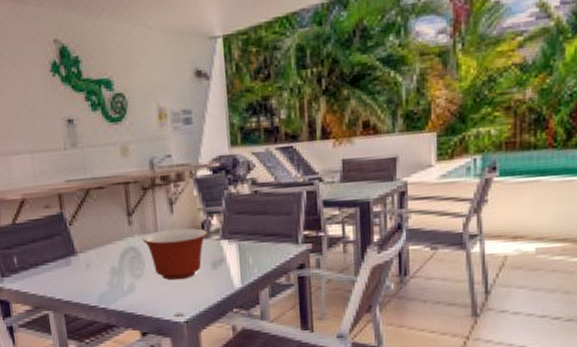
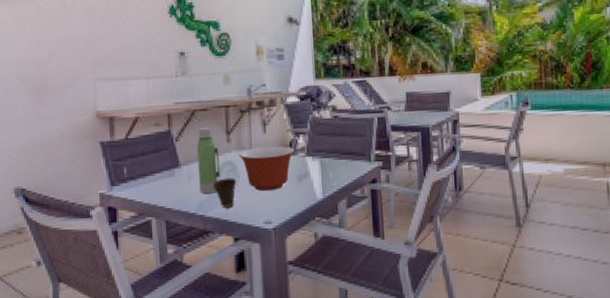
water bottle: none [93,208,123,285] -> present [196,127,220,194]
cup: none [114,266,142,300] -> present [212,178,237,208]

